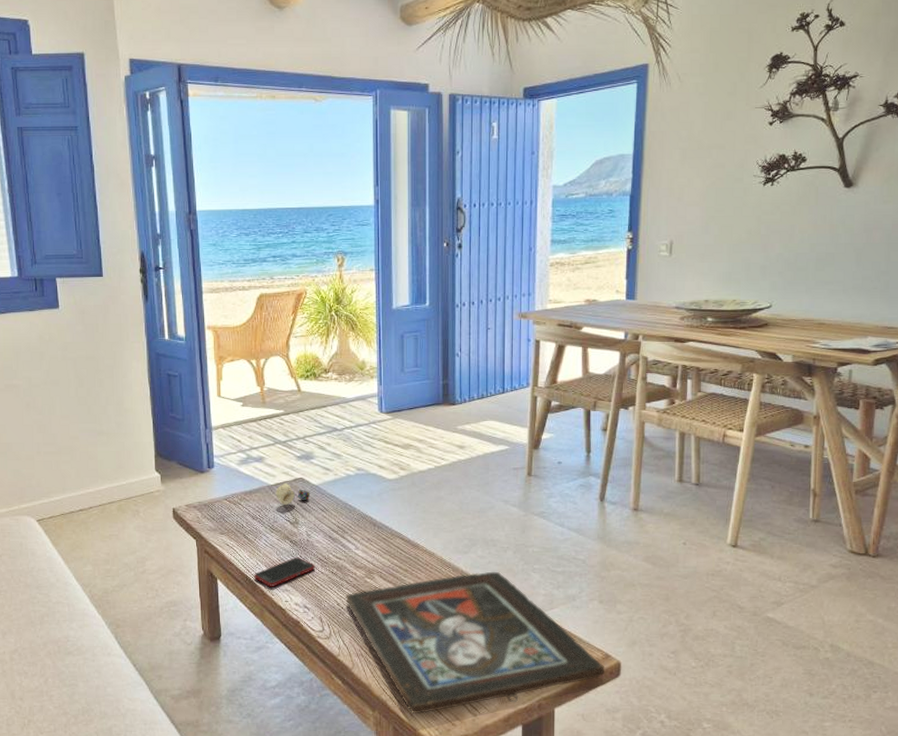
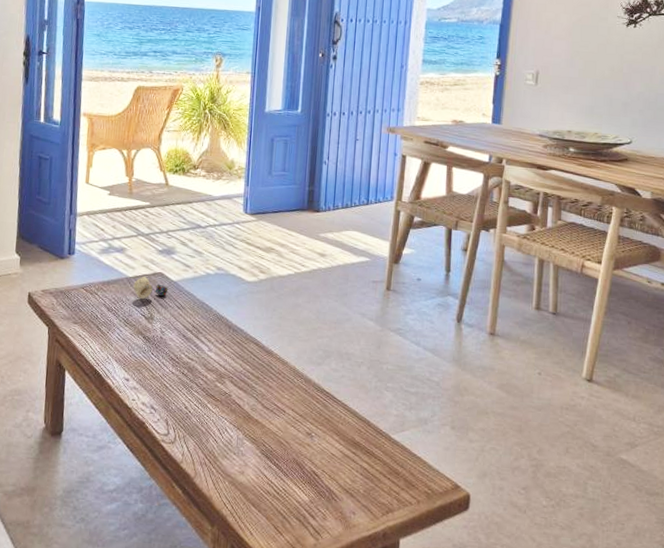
cell phone: present [254,557,315,587] -> none [103,354,166,383]
religious icon: present [345,571,605,714] -> none [194,386,454,534]

